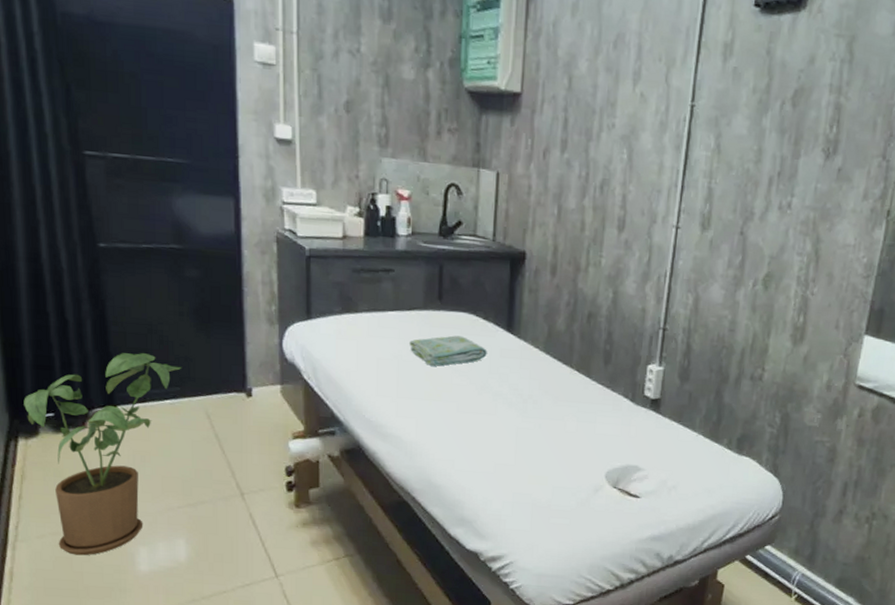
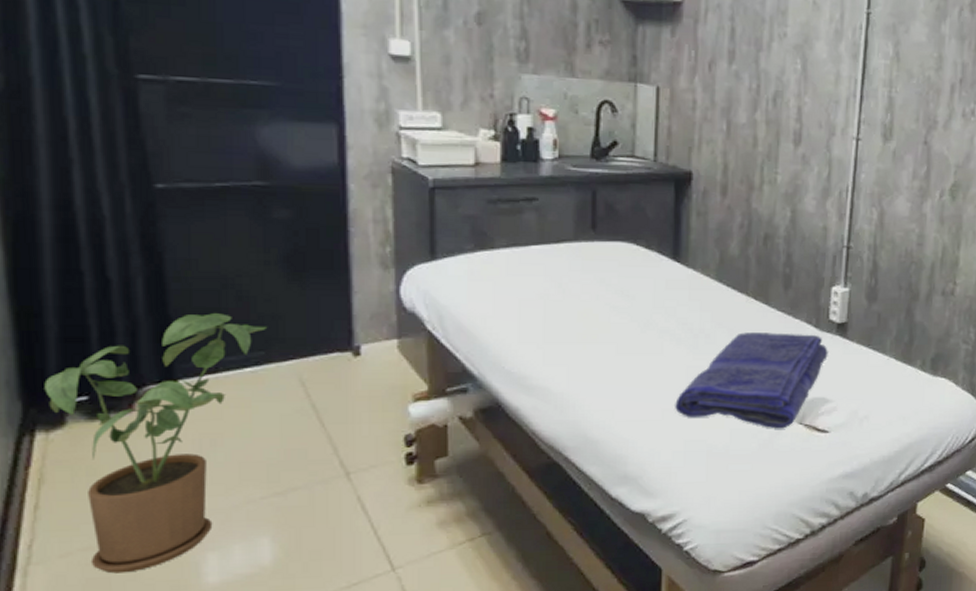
towel: present [409,335,487,366] -> none [558,268,651,304]
towel: none [505,401,642,491] -> present [675,332,828,429]

